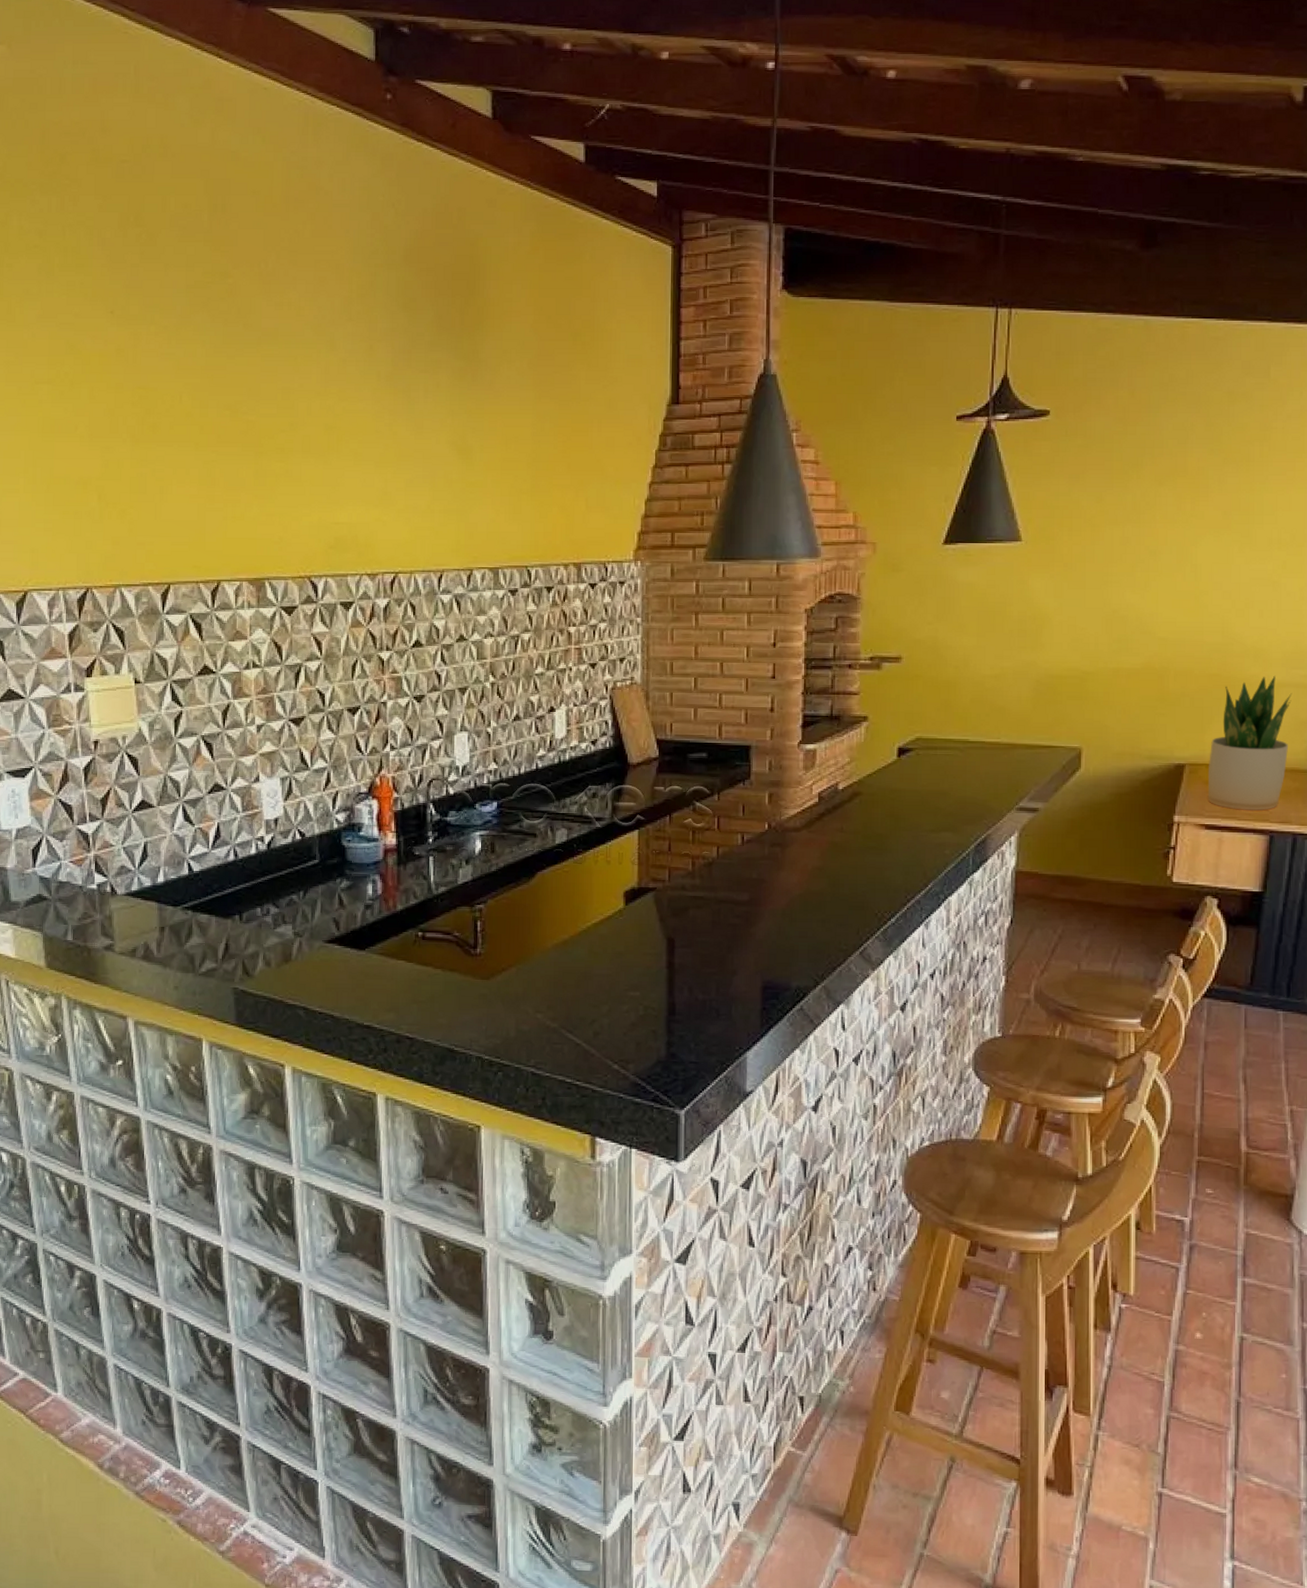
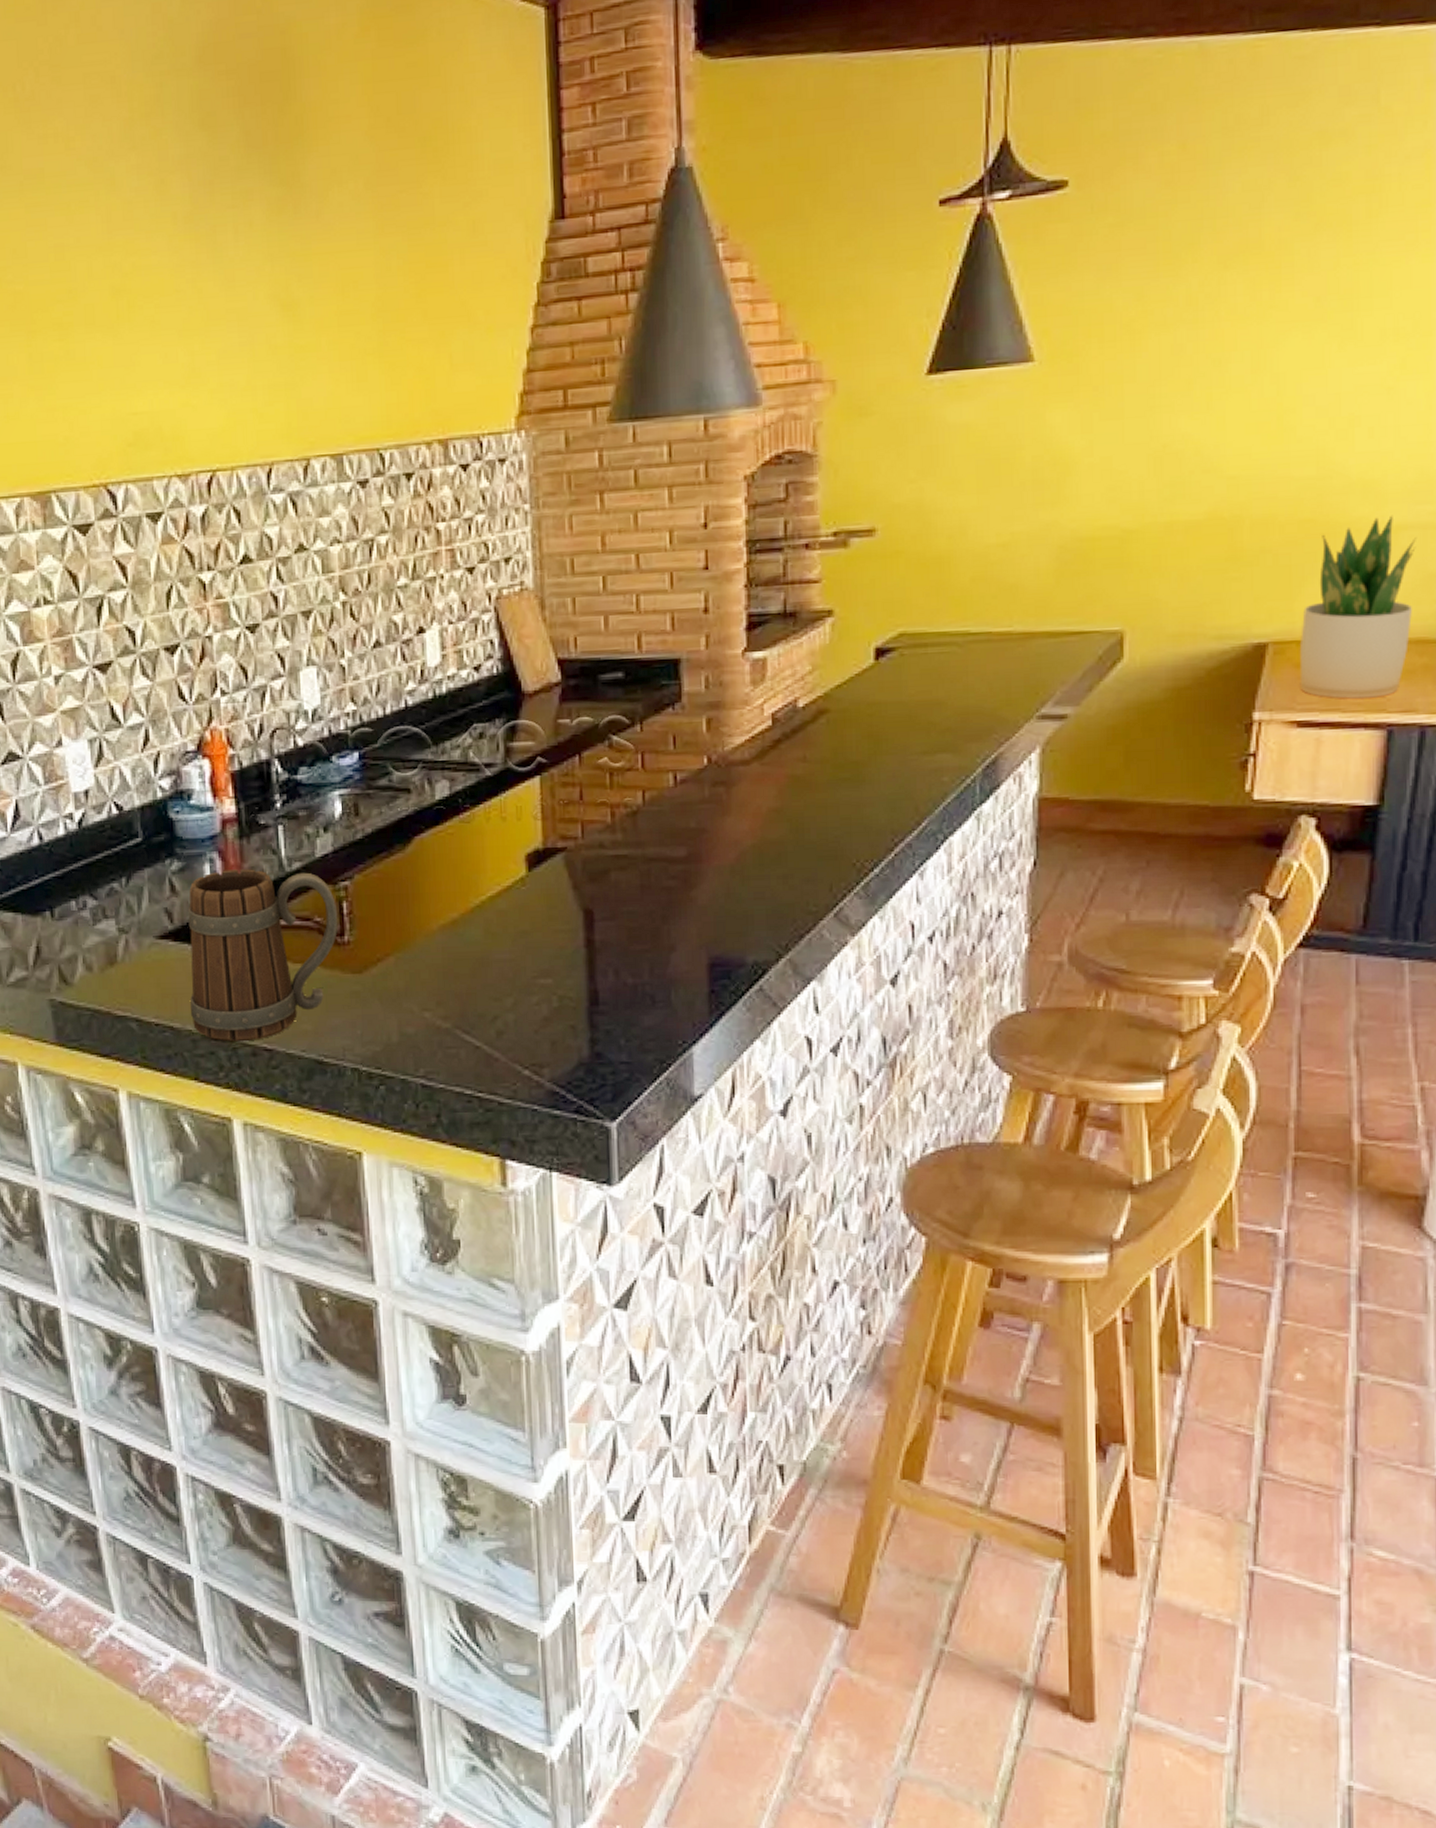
beer mug: none [349,890,473,1031] -> present [187,869,339,1042]

